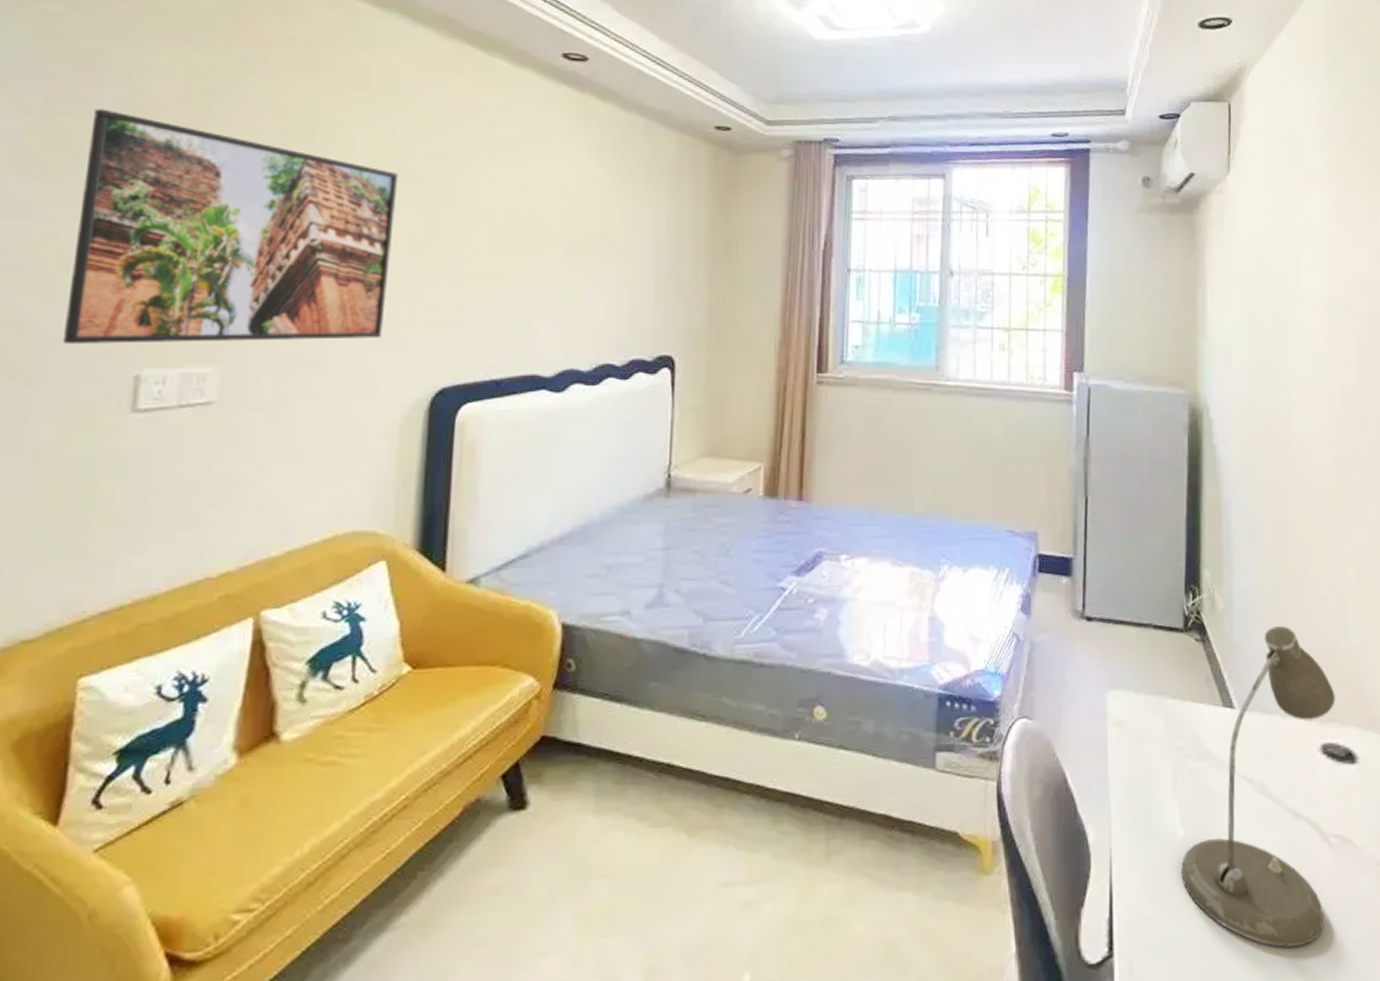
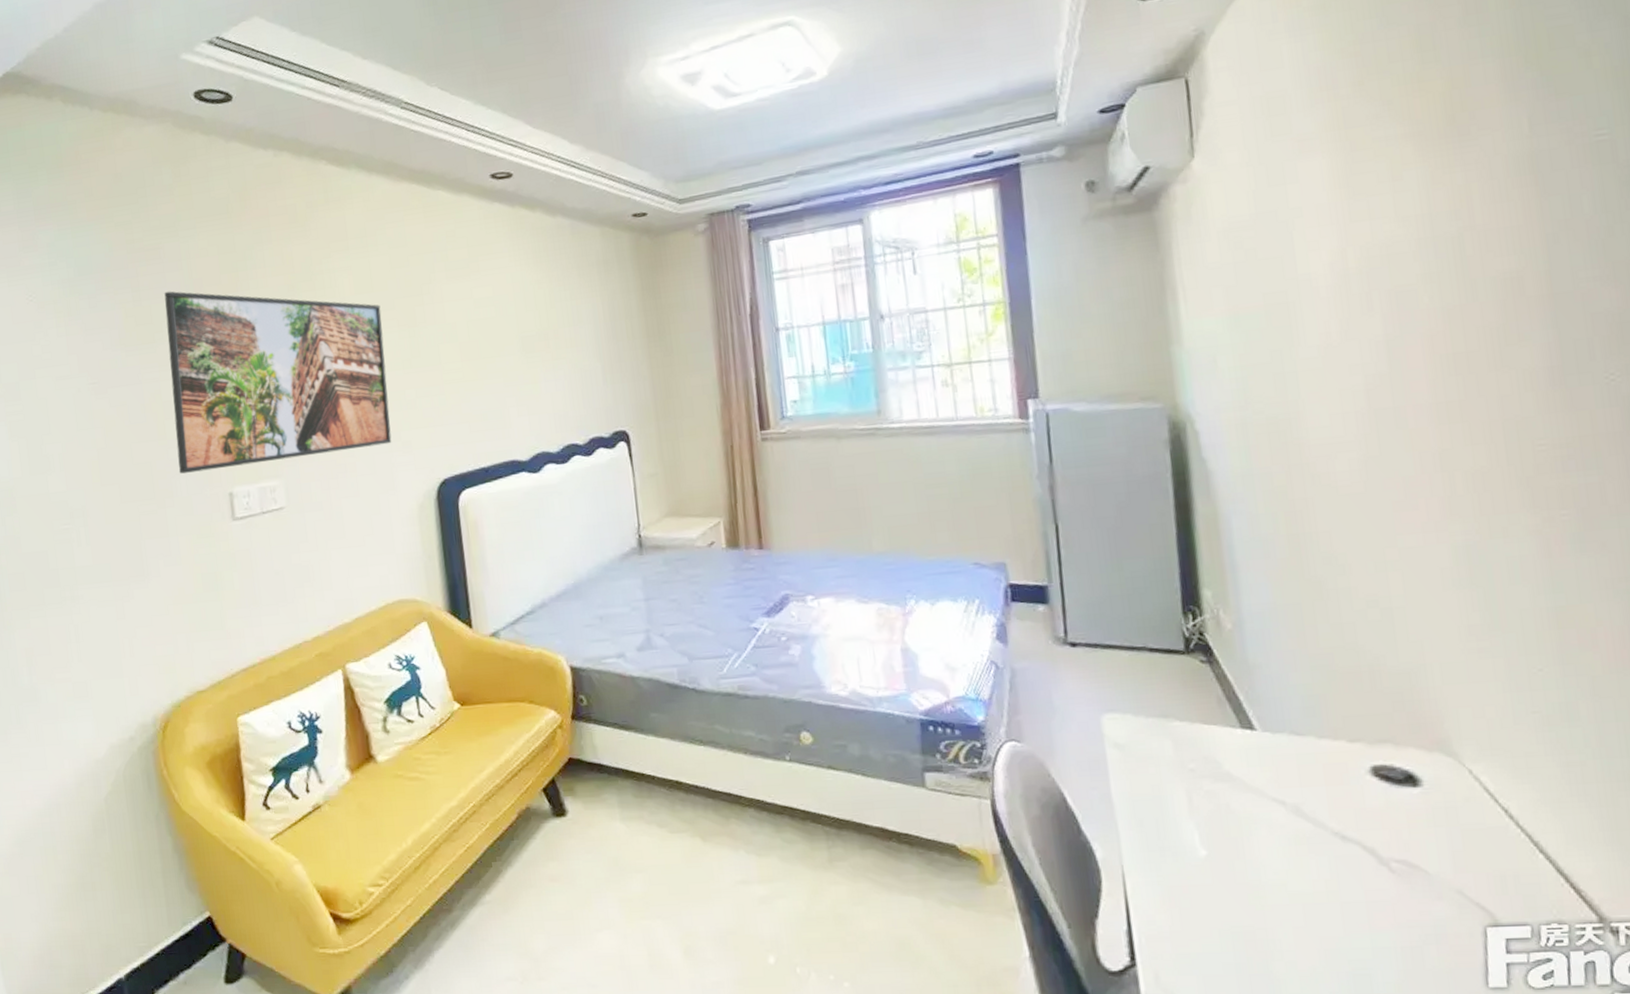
desk lamp: present [1181,626,1335,947] -> none [1206,643,1391,970]

